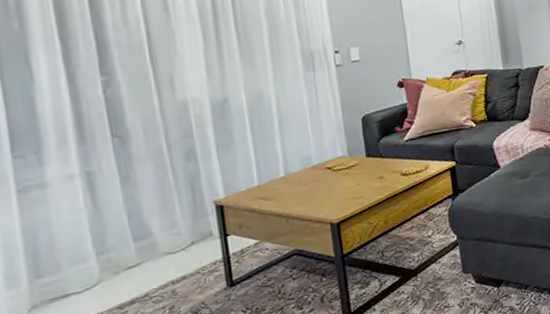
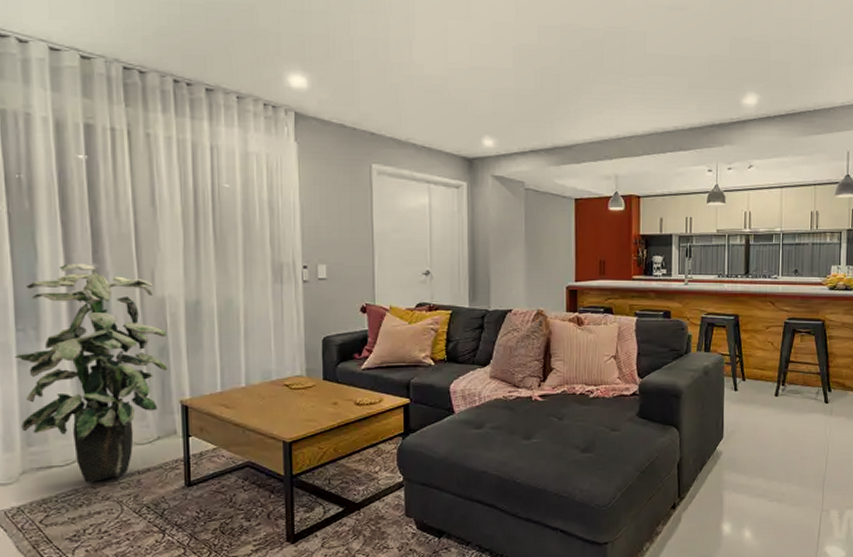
indoor plant: none [13,77,197,305] -> present [15,263,167,483]

